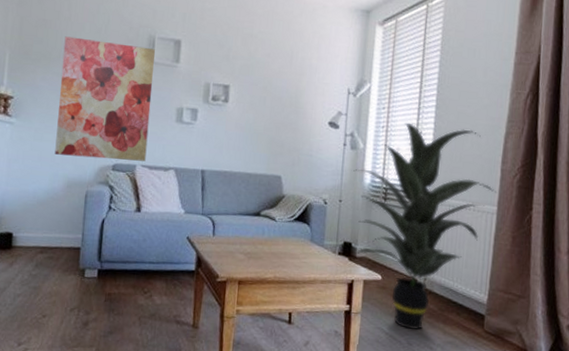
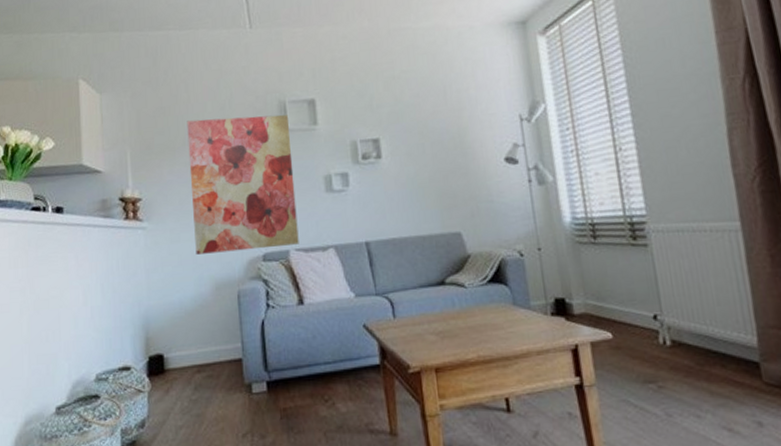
indoor plant: present [353,122,496,330] -> none [547,133,734,397]

